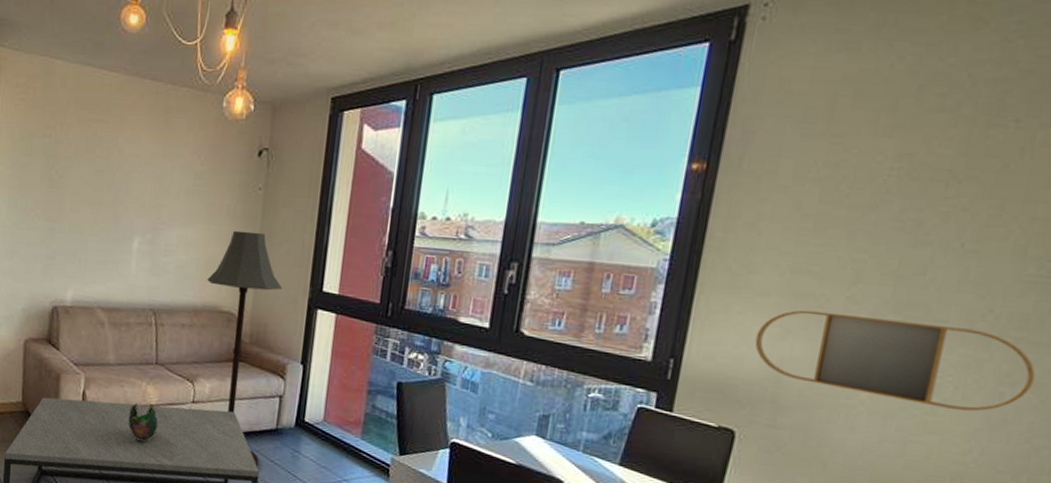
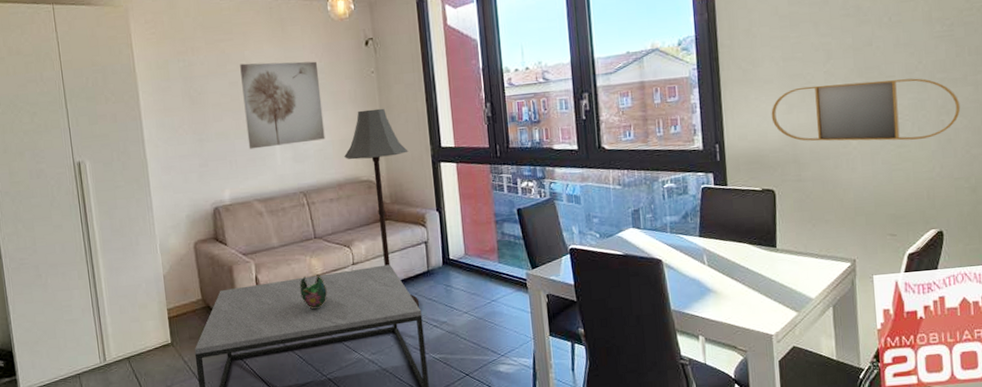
wall art: none [103,151,199,256] -> present [240,61,325,149]

